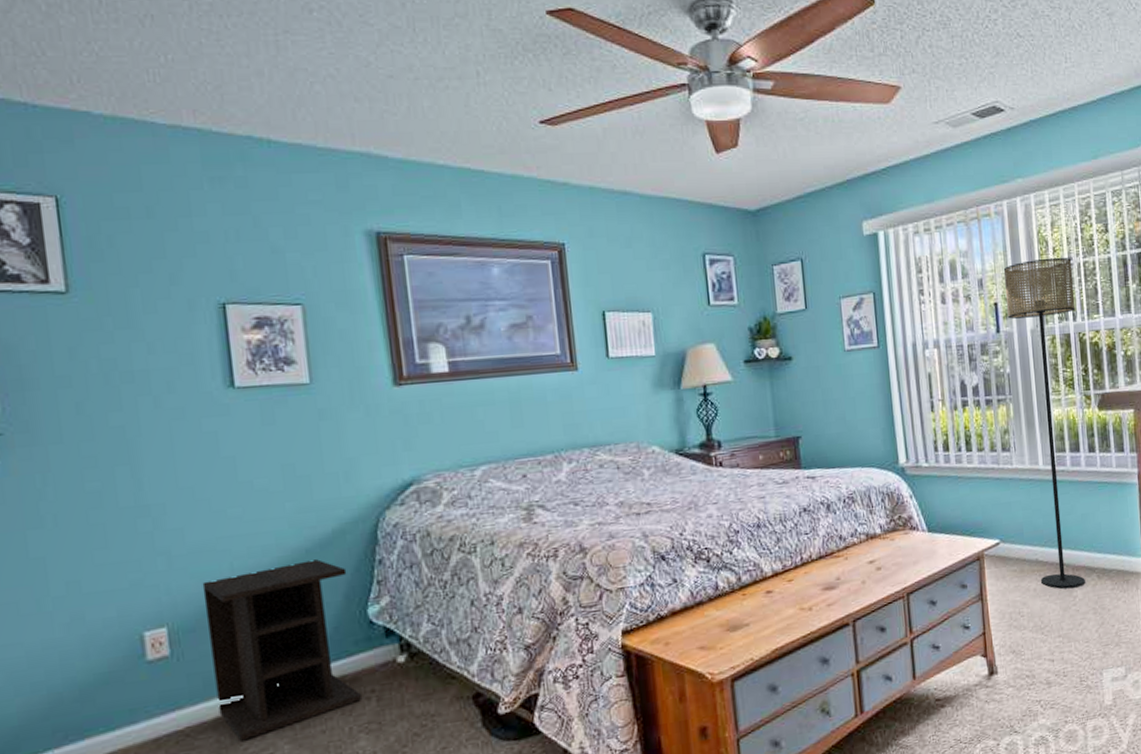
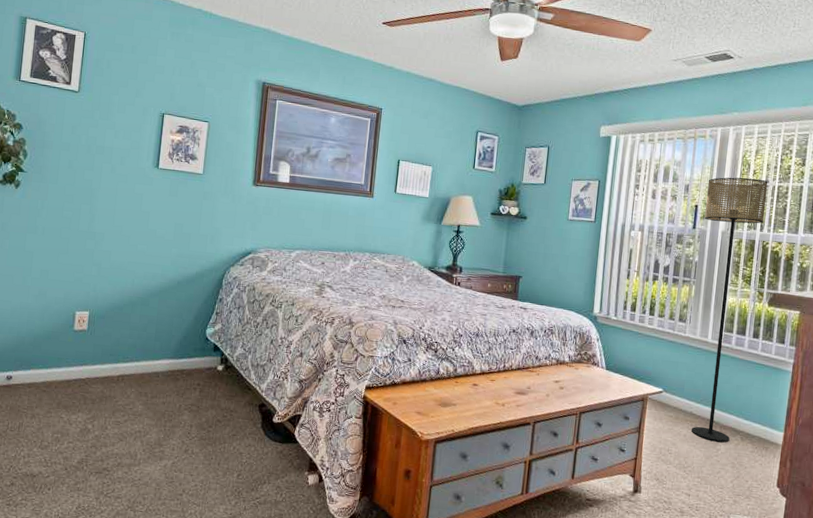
nightstand: present [202,559,361,742] -> none [107,288,199,396]

